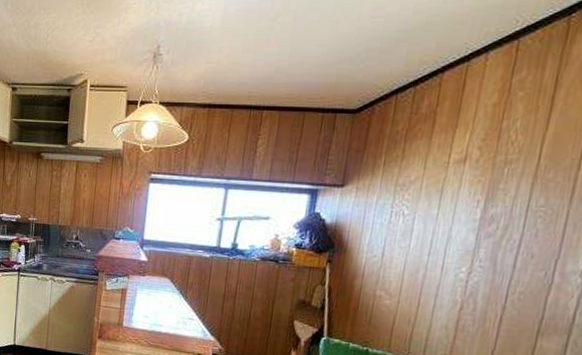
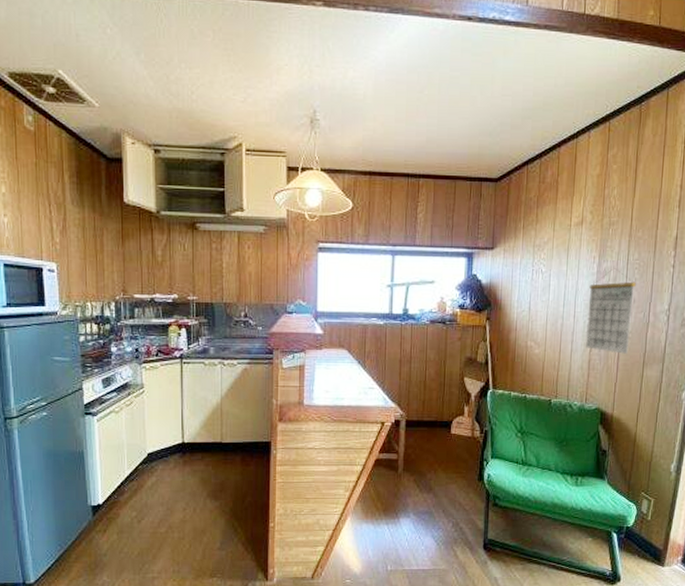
calendar: none [455,215,537,318] -> present [585,268,636,354]

